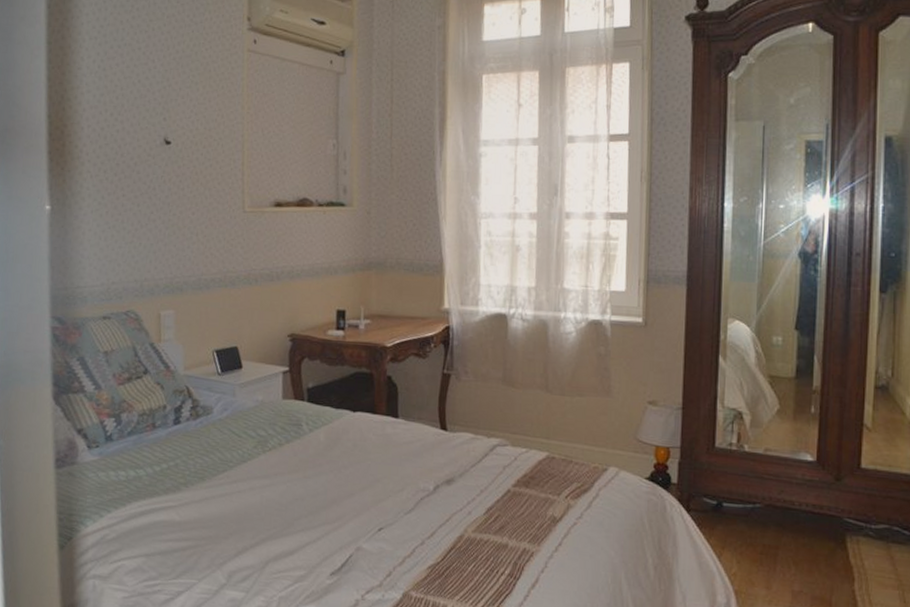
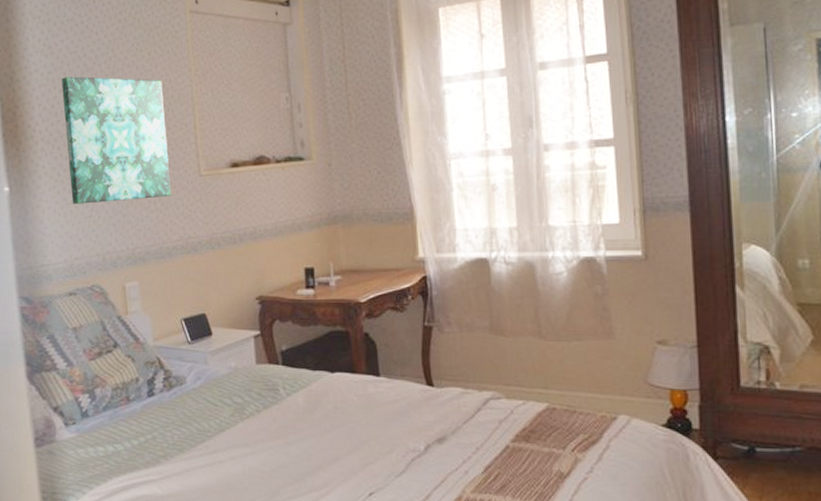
wall art: none [113,101,215,230] -> present [61,76,171,204]

